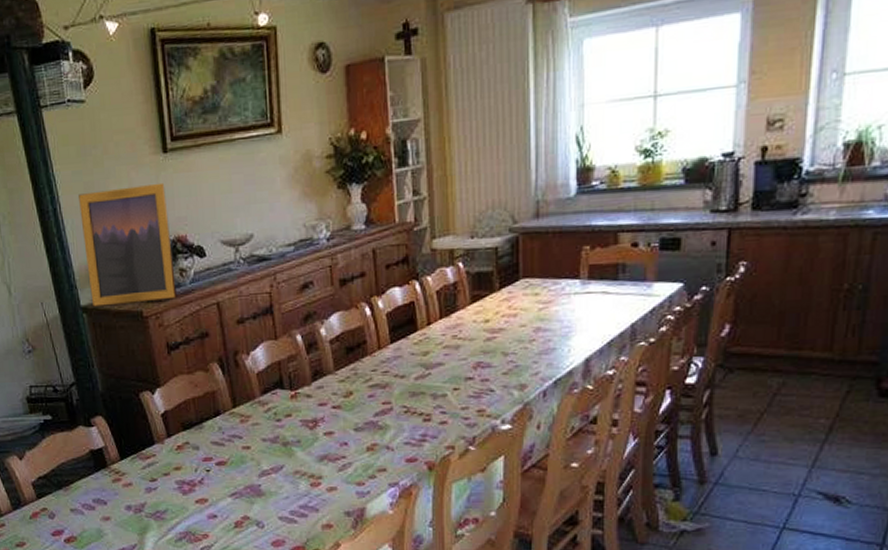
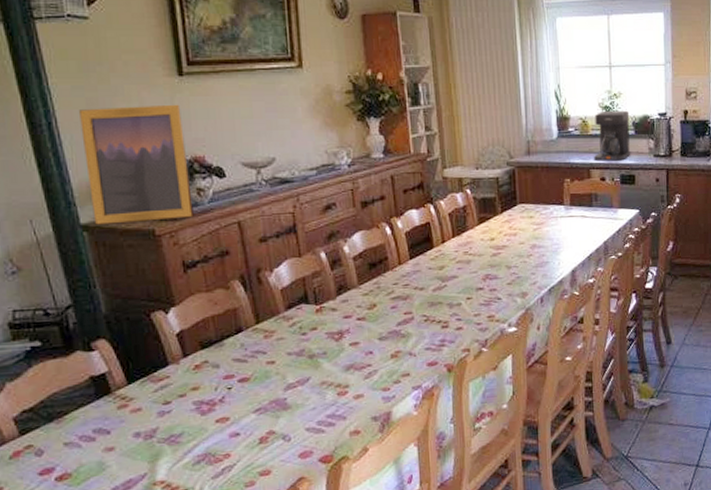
coffee maker: none [624,152,679,222] -> present [594,110,631,161]

